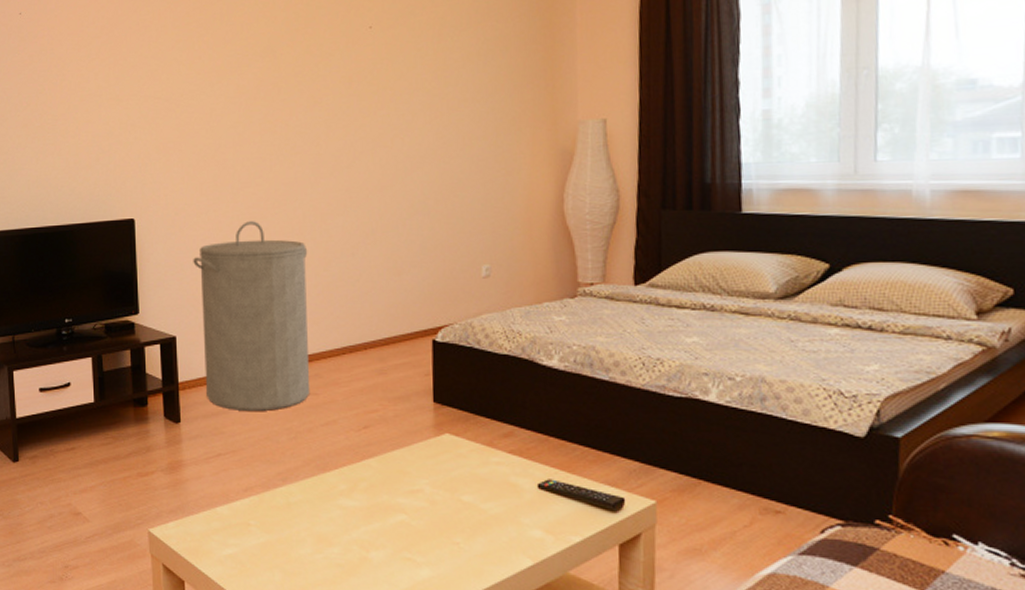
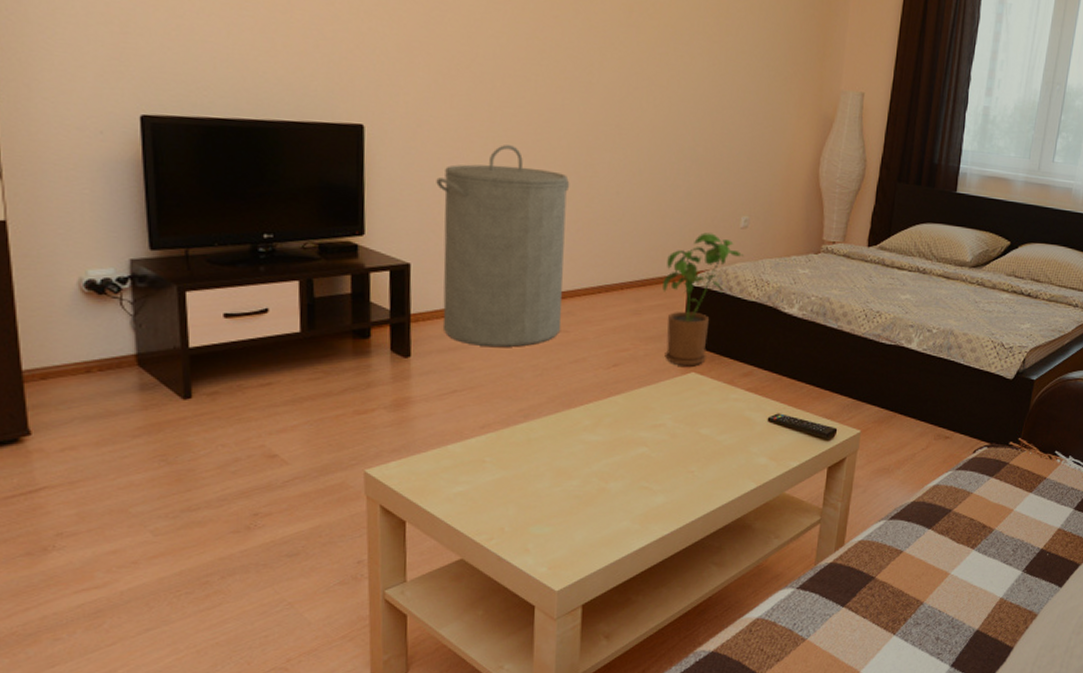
house plant: none [406,285,489,427] -> present [662,232,743,367]

